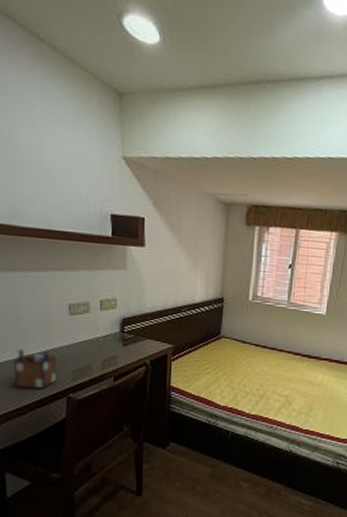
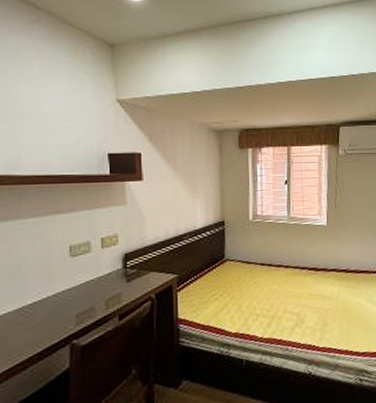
desk organizer: present [14,349,57,389] -> none [14,298,59,341]

